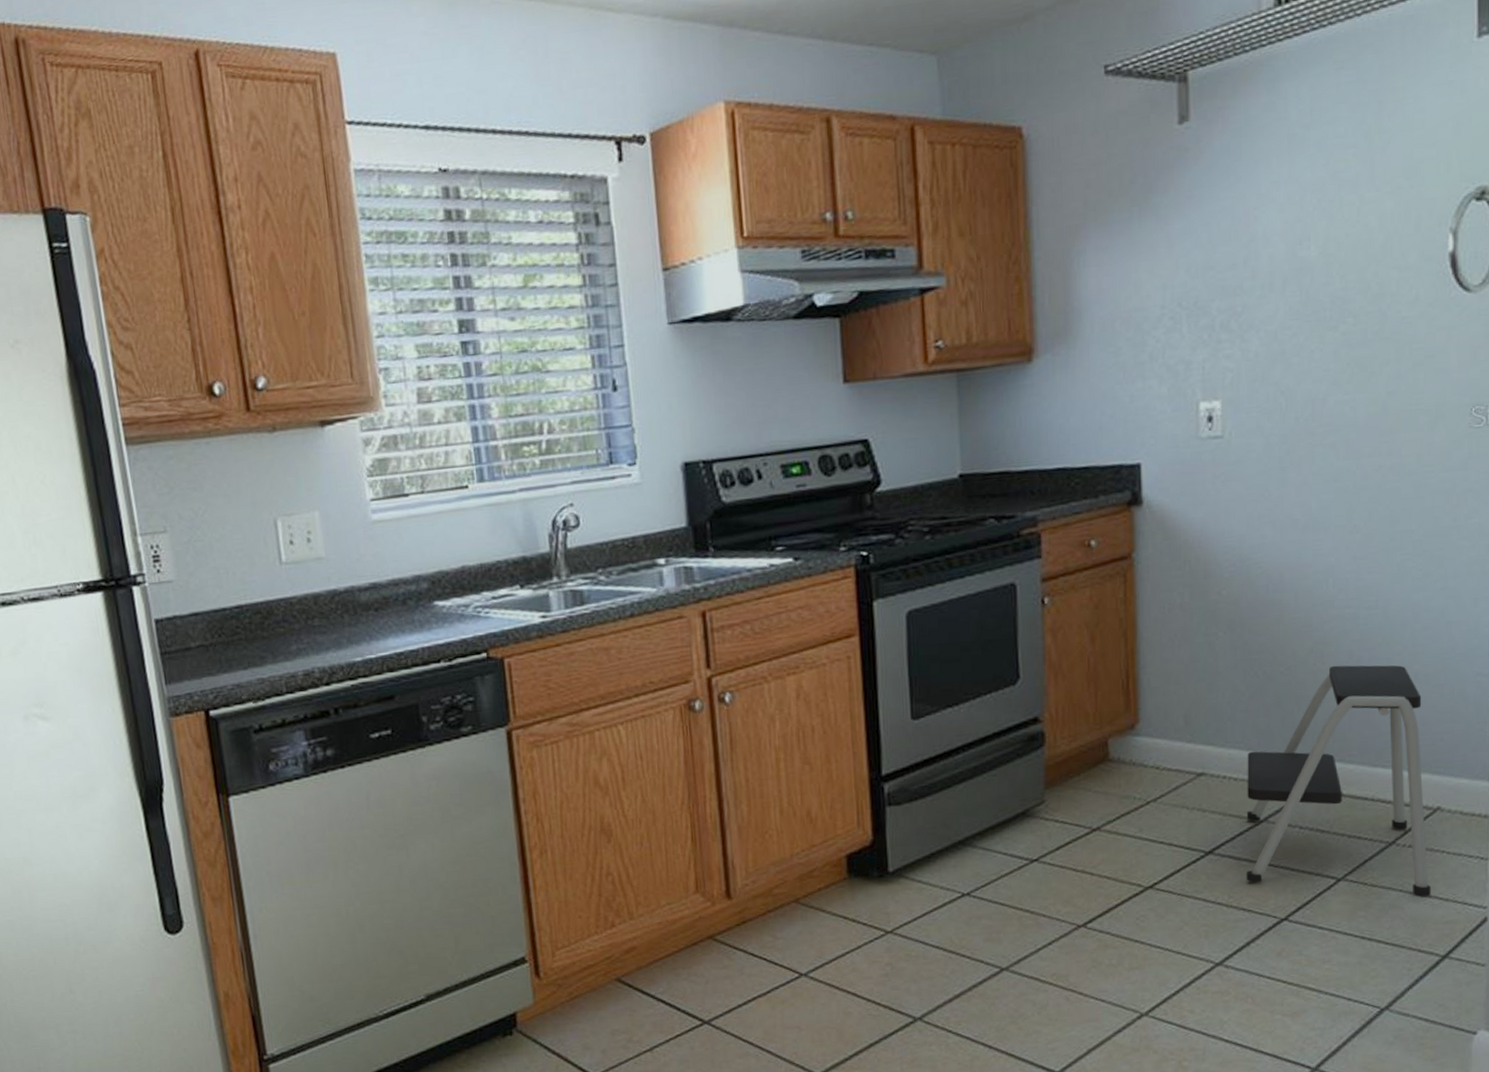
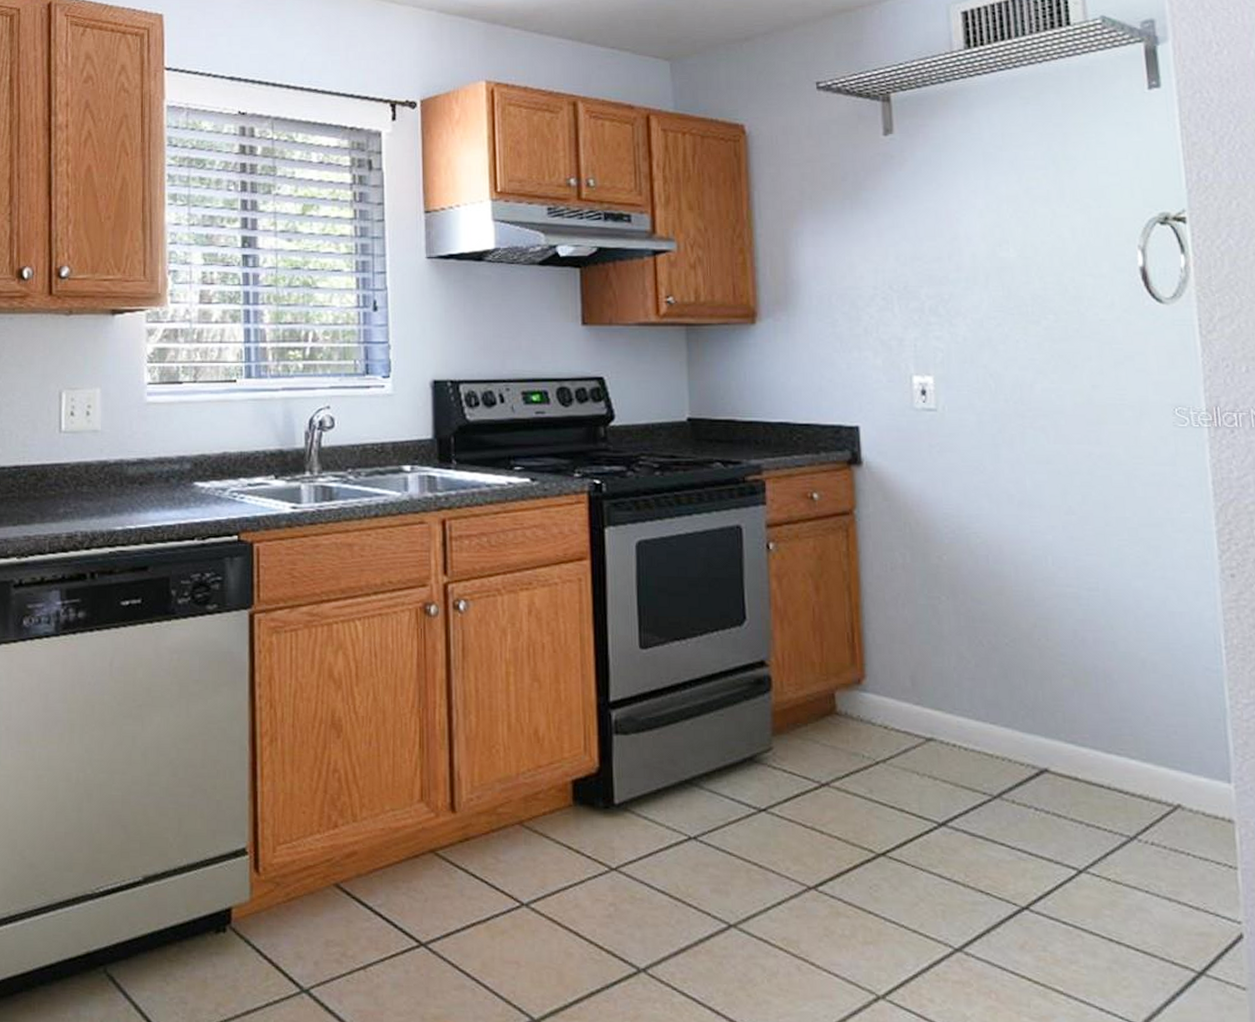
step stool: present [1246,664,1431,896] -> none [976,643,1180,902]

